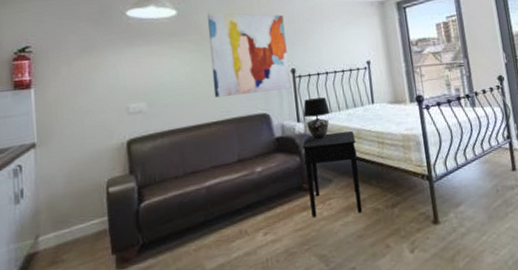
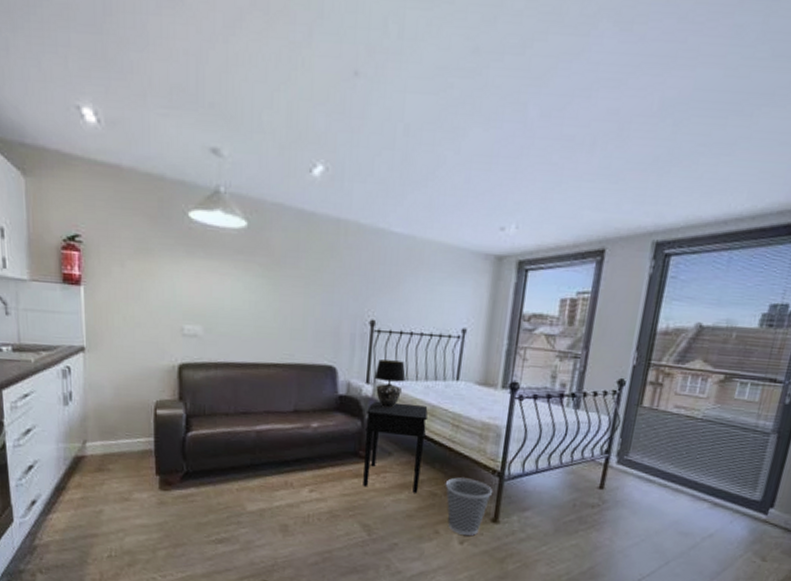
wall art: present [208,12,291,98] -> none [278,232,373,343]
wastebasket: none [384,187,426,243] -> present [445,477,492,536]

